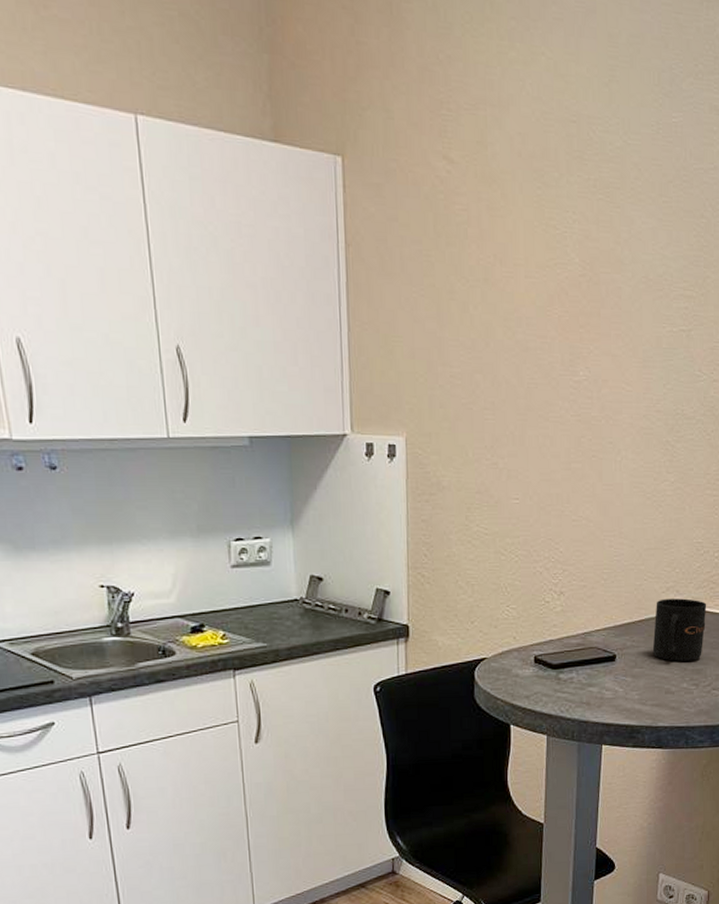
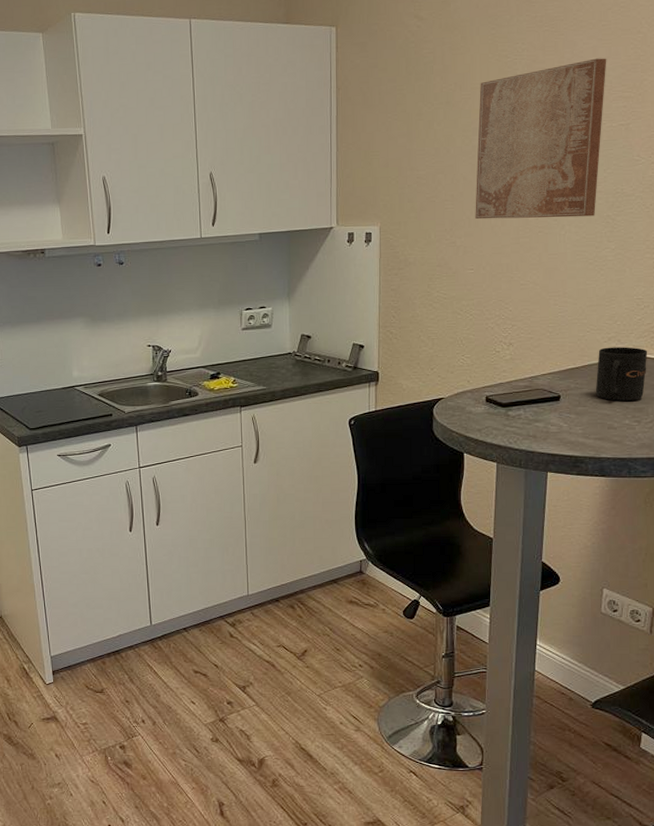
wall art: none [520,243,668,441] -> present [475,58,607,220]

